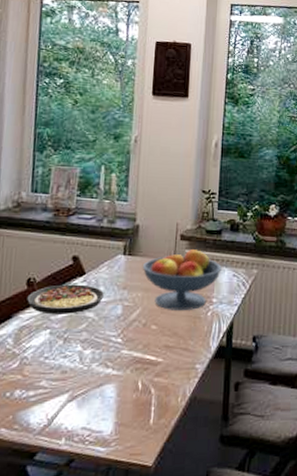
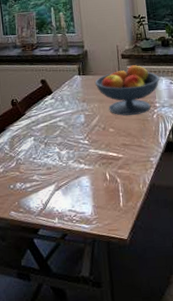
plate: present [27,284,104,315] -> none [13,101,69,126]

